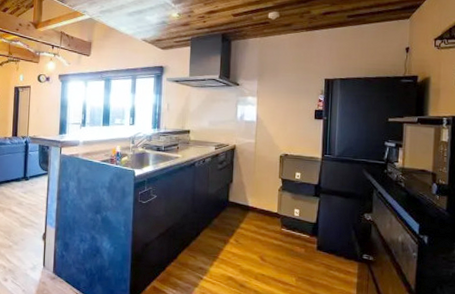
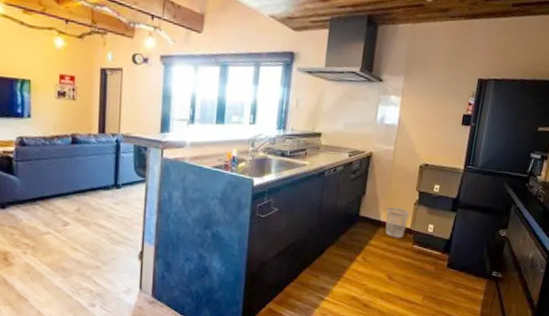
wastebasket: none [253,193,274,222] -> present [385,207,409,239]

